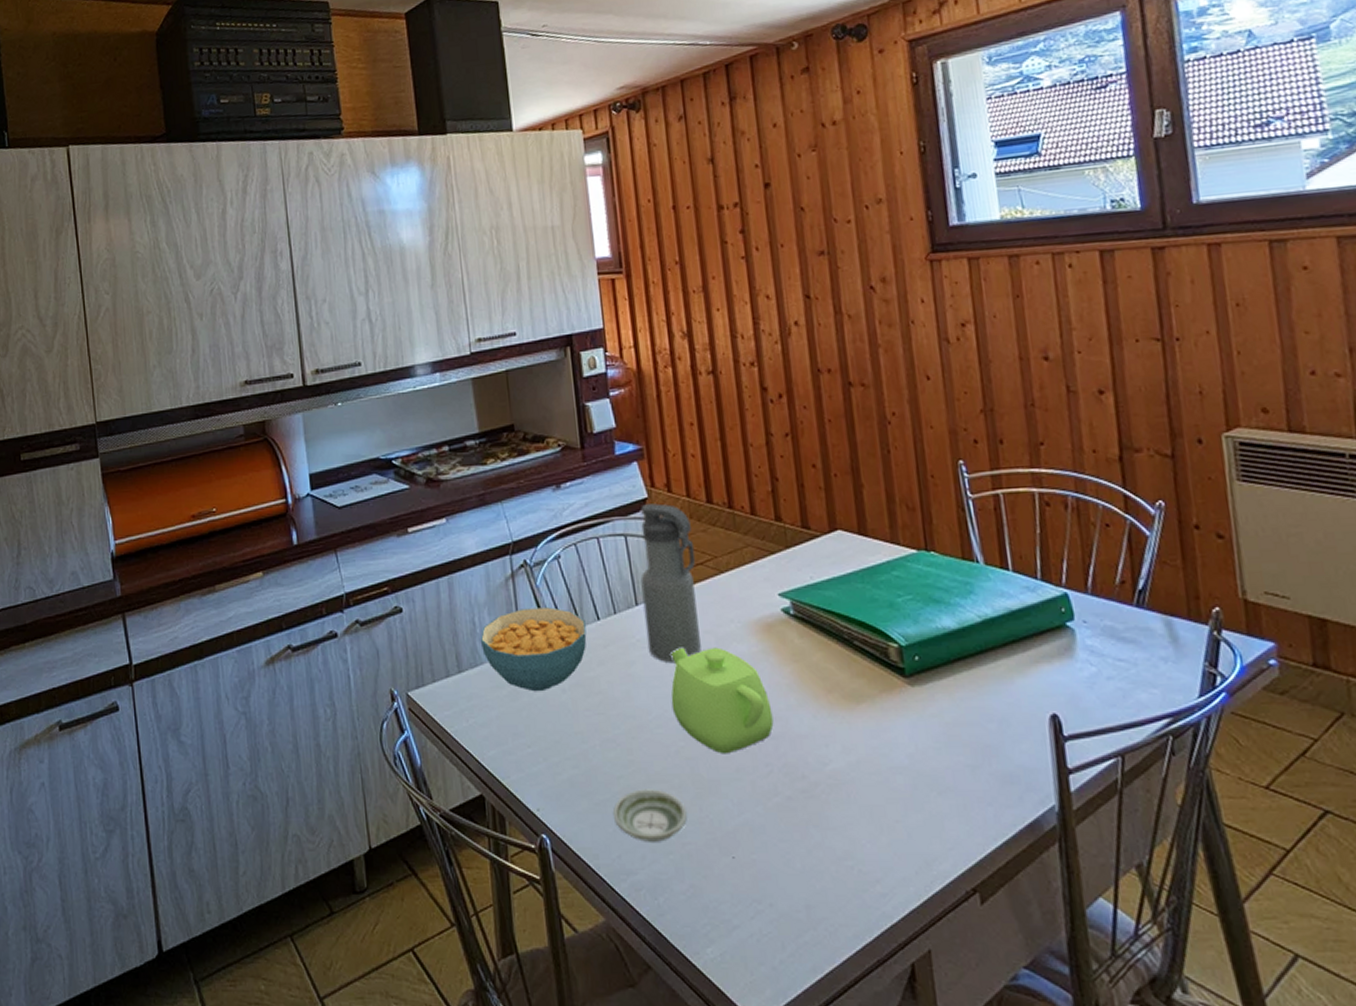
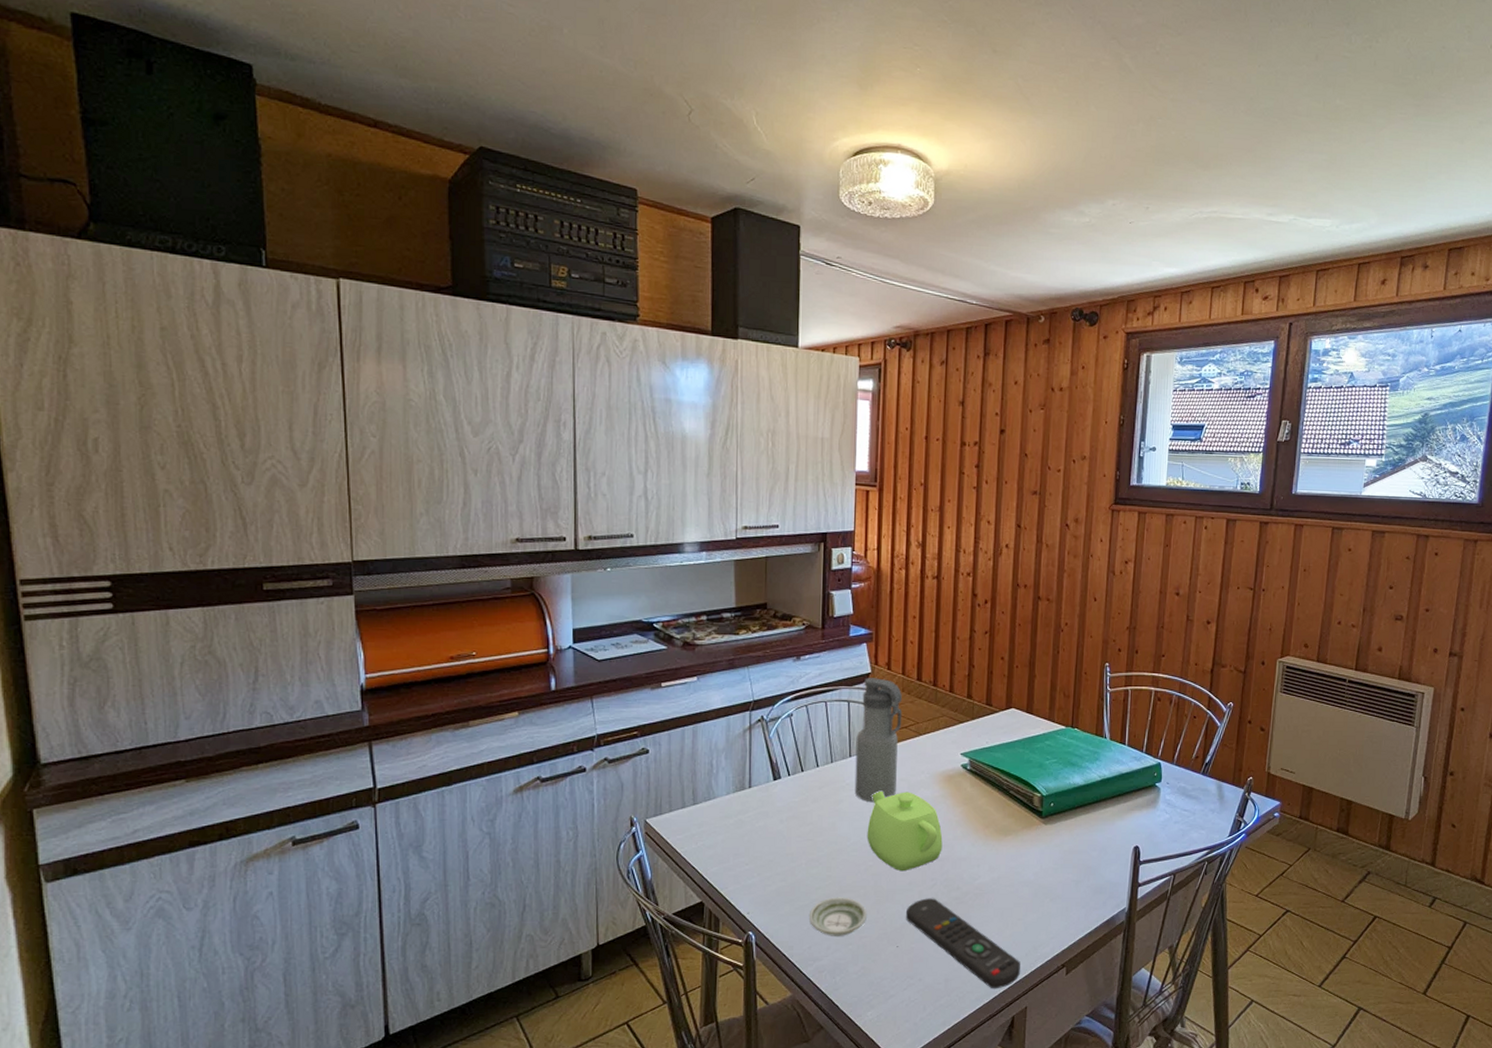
cereal bowl: present [480,607,587,692] -> none [715,755,807,822]
remote control: none [737,790,912,922] -> present [905,898,1020,989]

